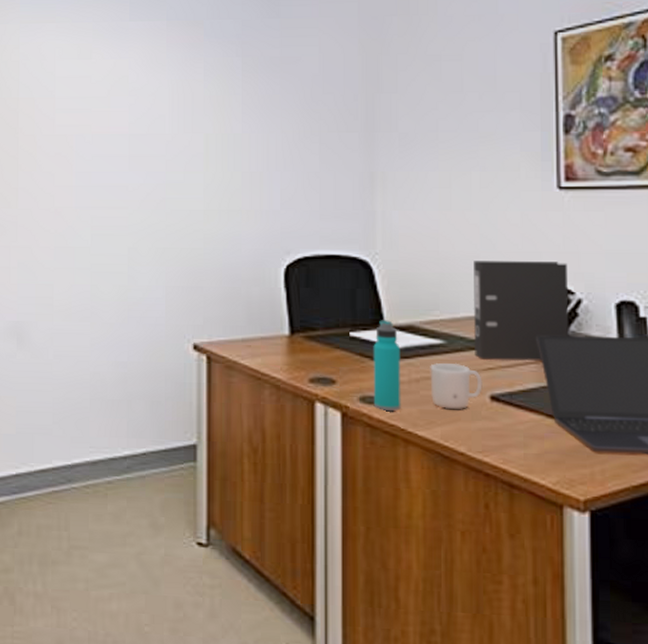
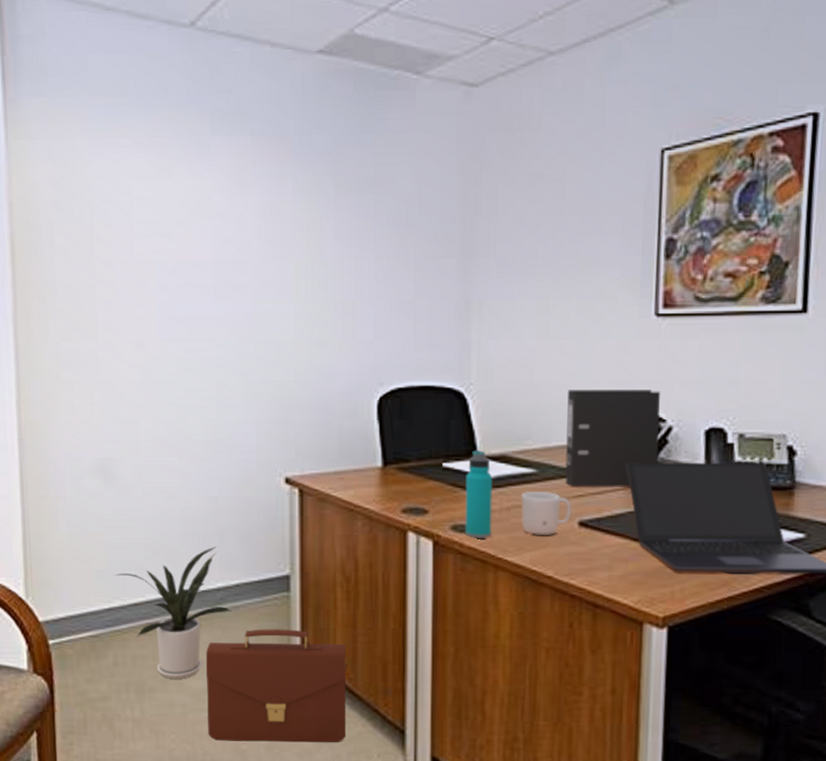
house plant: none [24,413,138,552] -> present [115,546,232,679]
briefcase: none [110,500,255,628] -> present [205,629,348,743]

